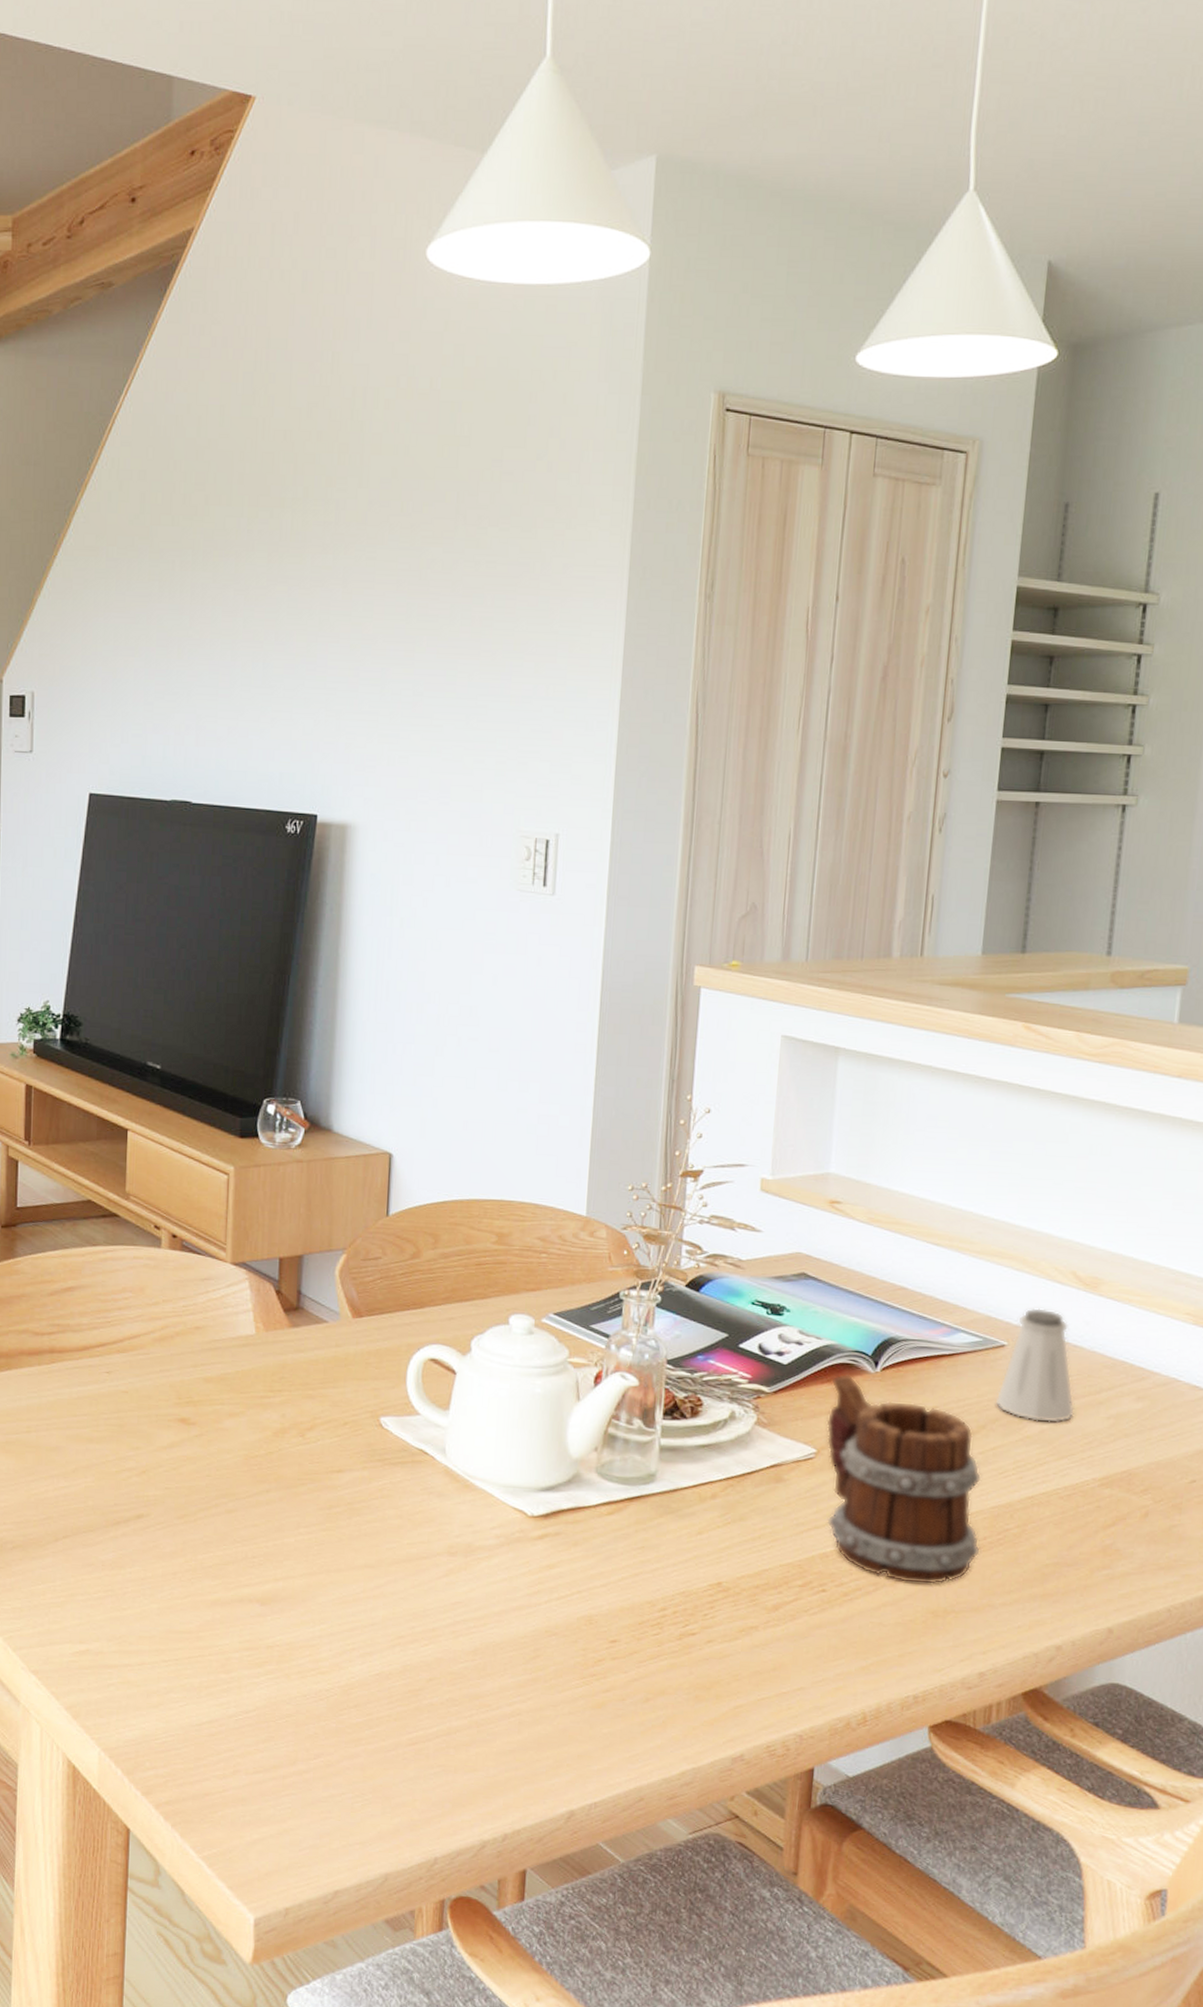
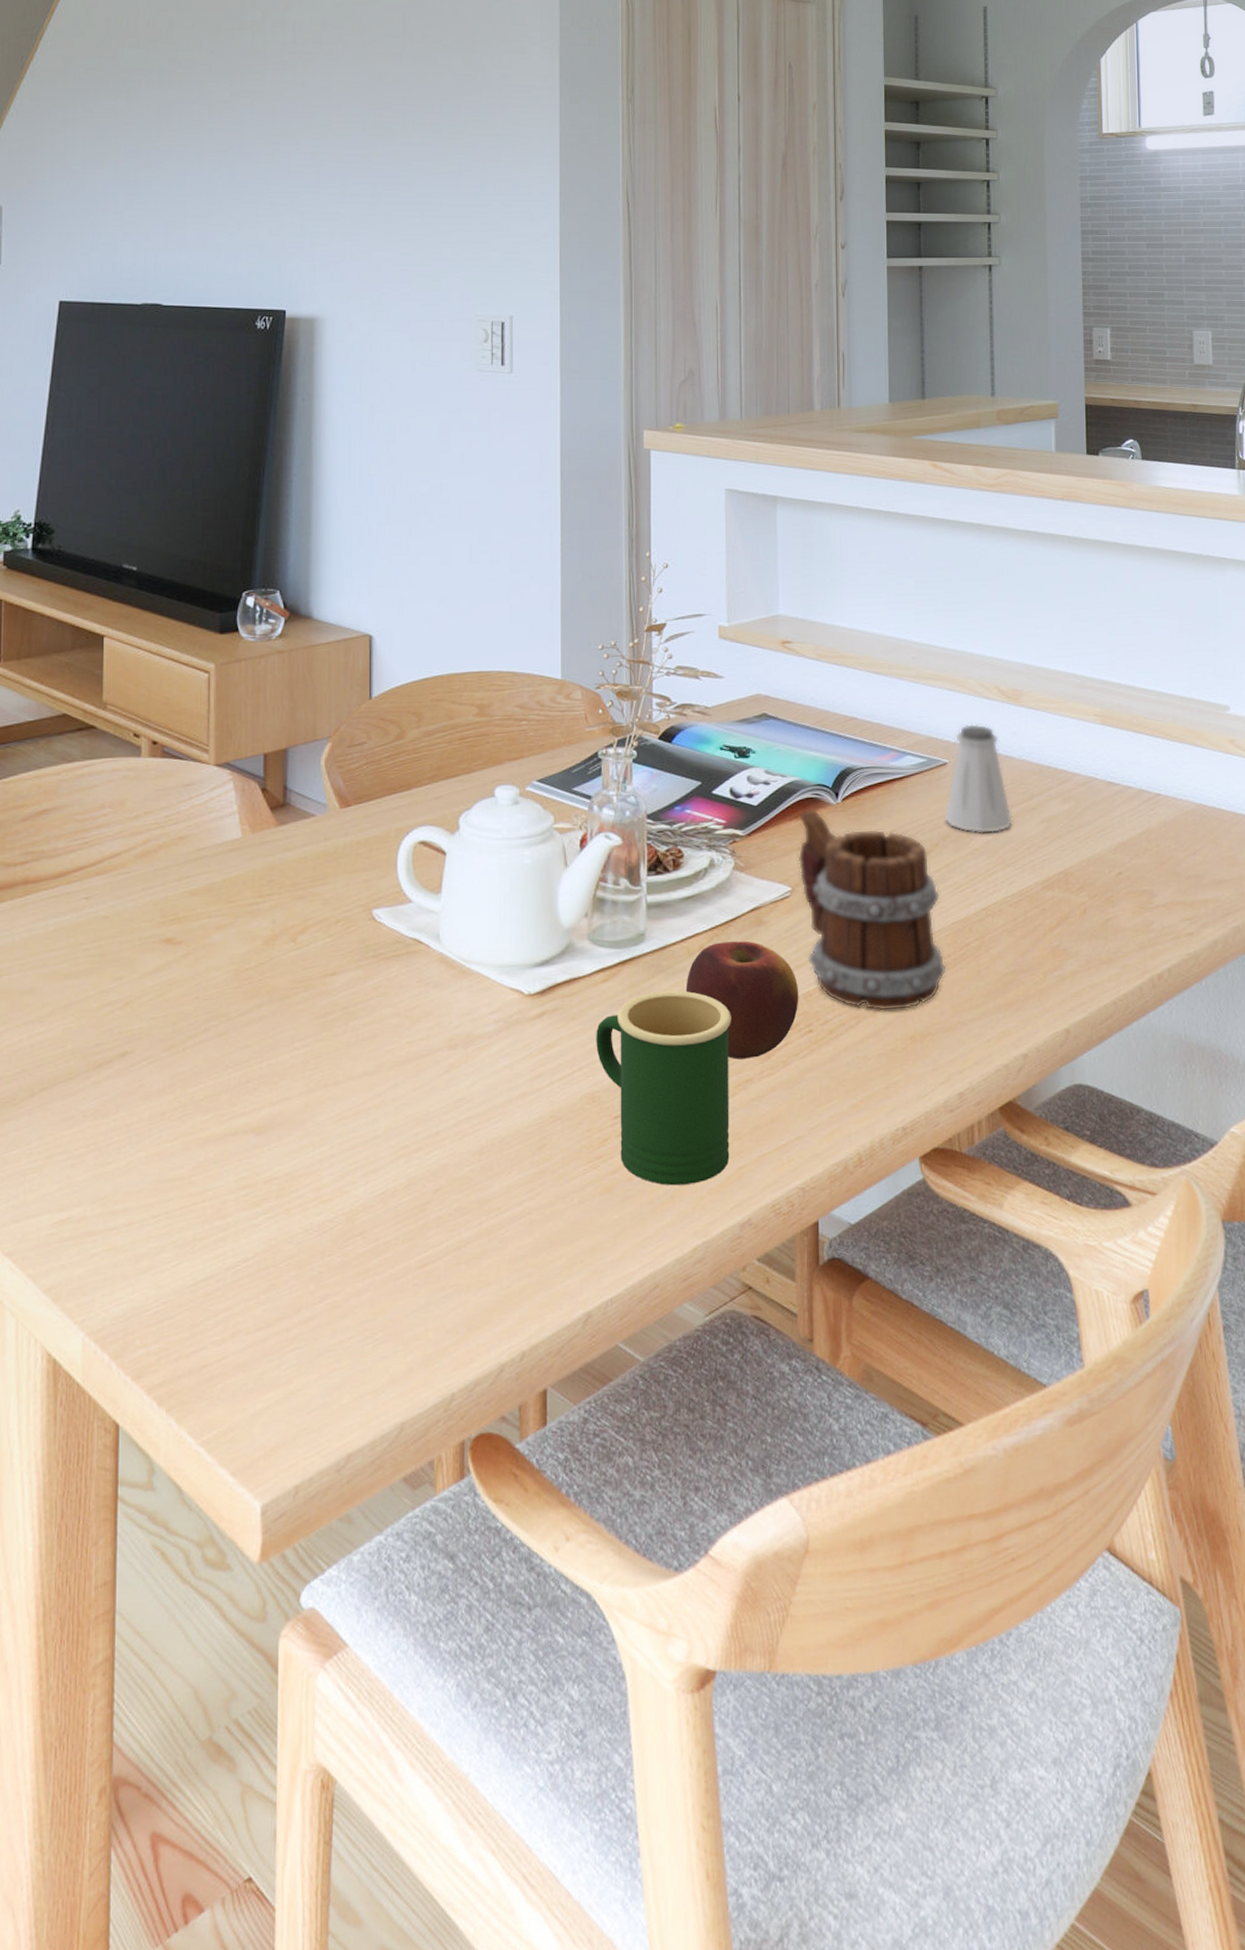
mug: none [597,1530,740,1714] -> present [596,990,731,1186]
apple: none [694,1493,815,1608] -> present [685,941,799,1060]

